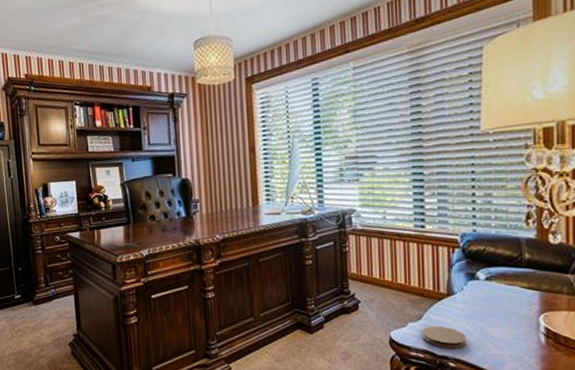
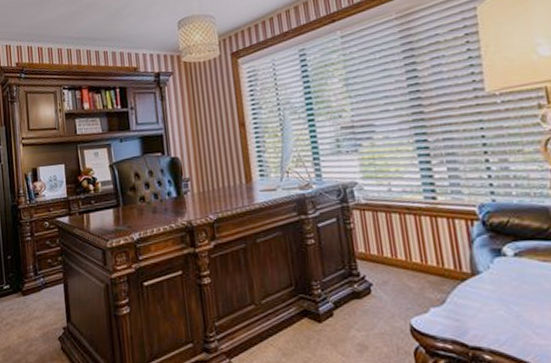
coaster: present [421,325,466,349] -> none [446,310,502,339]

